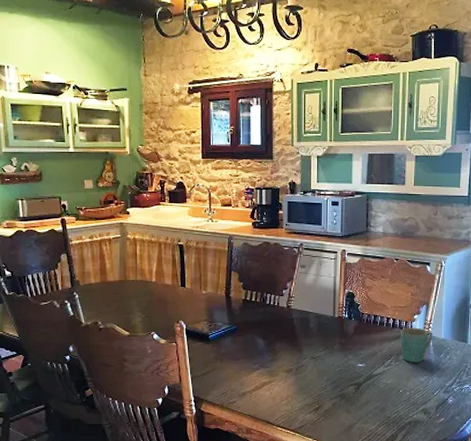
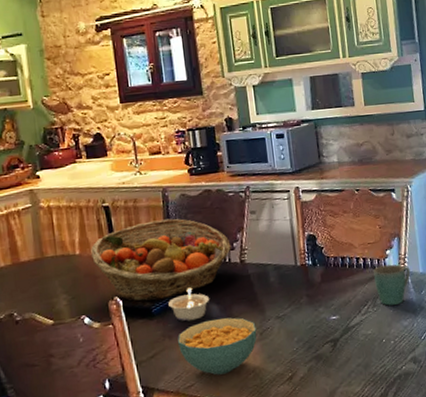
fruit basket: none [165,262,281,329] -> present [91,218,231,302]
legume: none [223,323,258,350] -> present [168,288,210,322]
cereal bowl: none [227,351,293,397] -> present [178,317,257,376]

